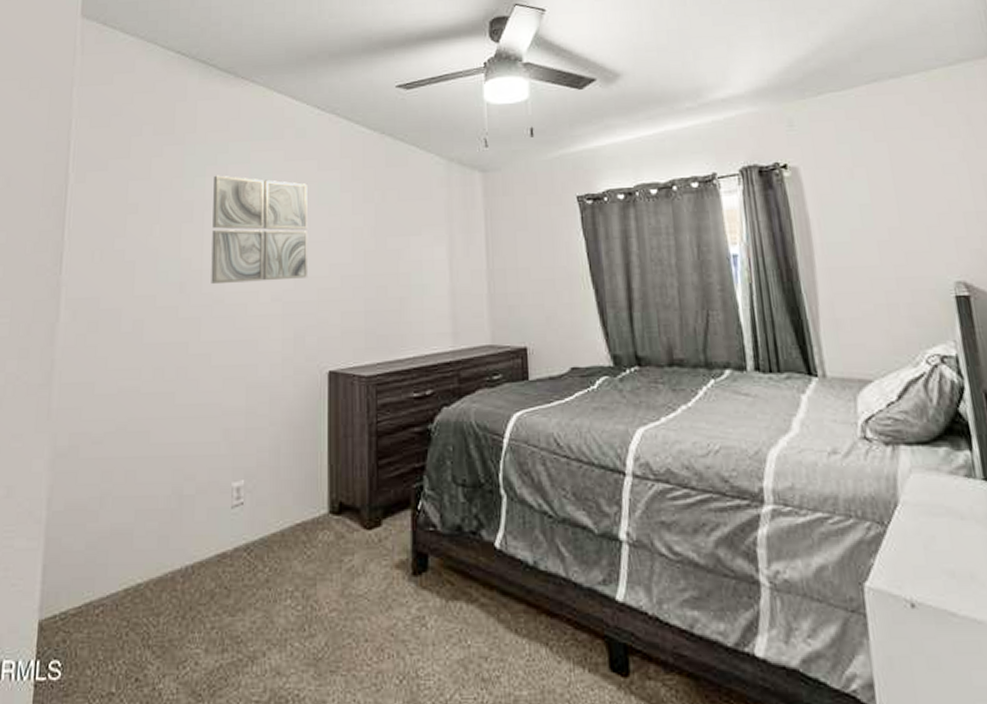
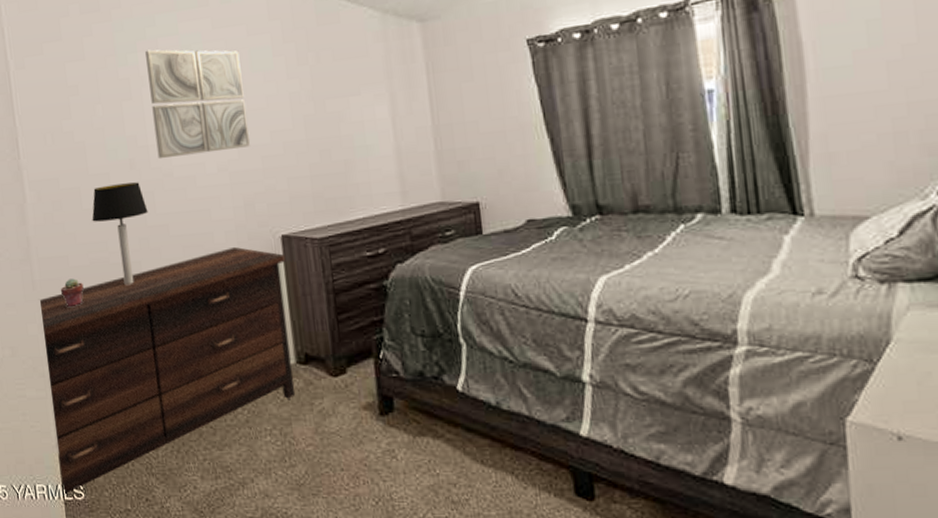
dresser: none [36,382,331,674] -> present [40,247,296,495]
potted succulent: none [78,408,106,442] -> present [60,278,84,308]
table lamp: none [128,307,192,418] -> present [92,182,149,285]

